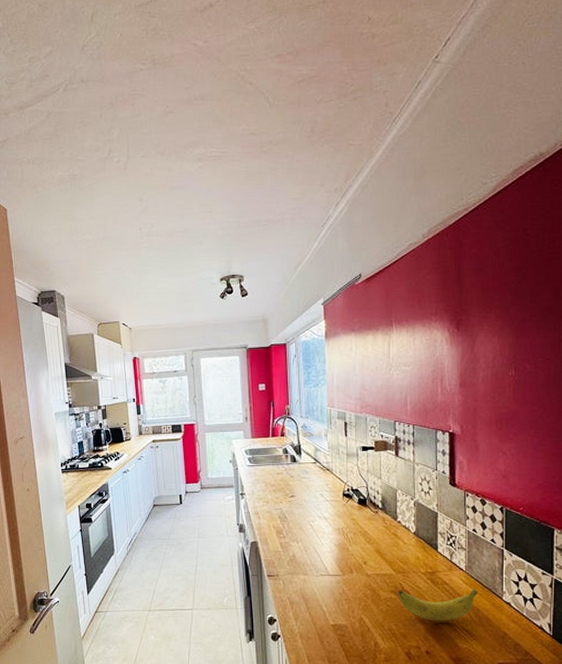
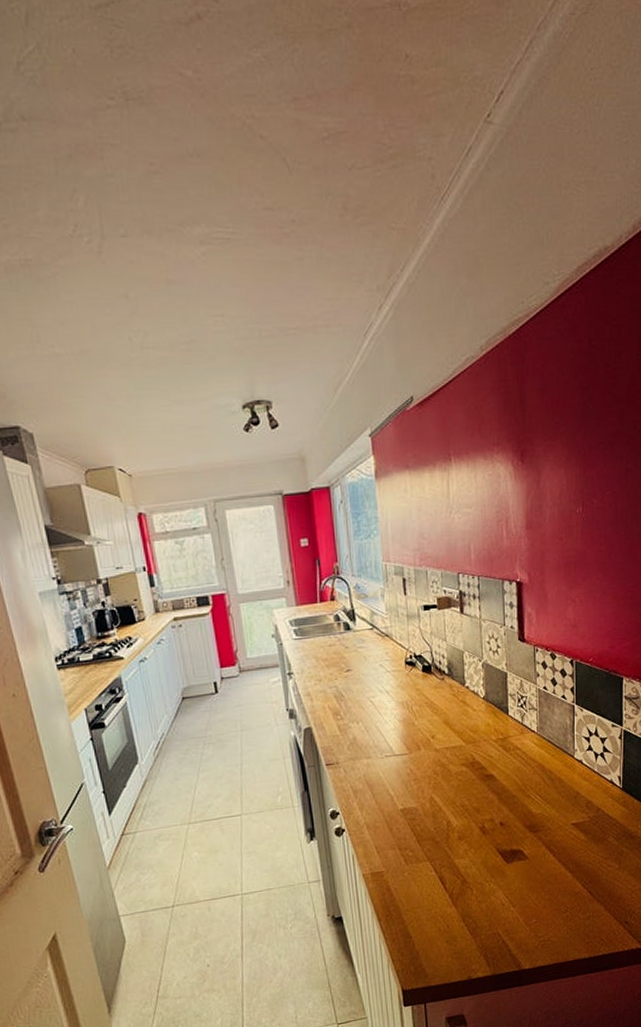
banana: present [399,588,478,621] -> none [470,750,551,790]

